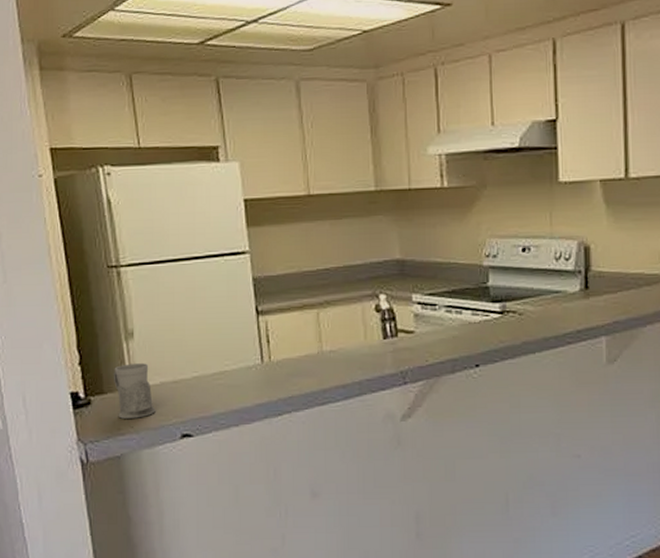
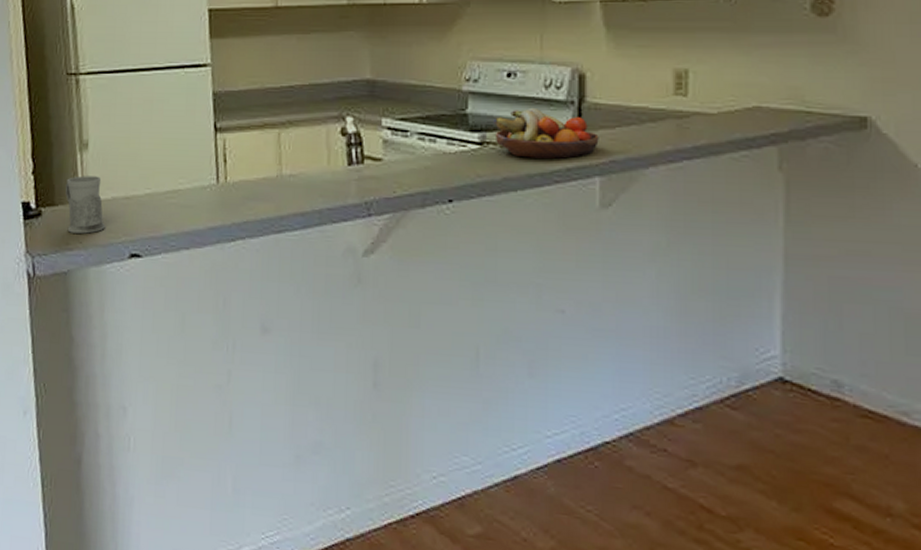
fruit bowl: none [512,278,604,323] -> present [493,107,599,159]

